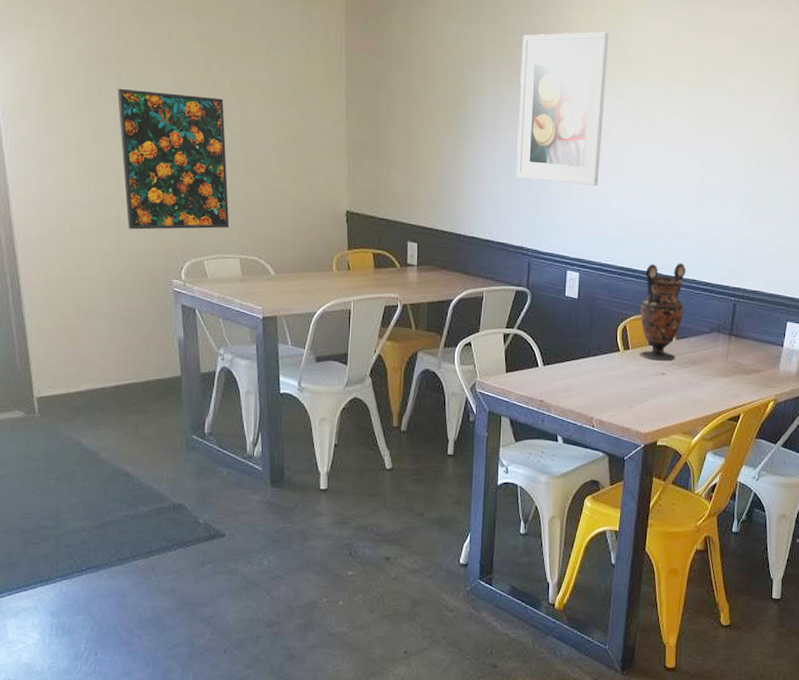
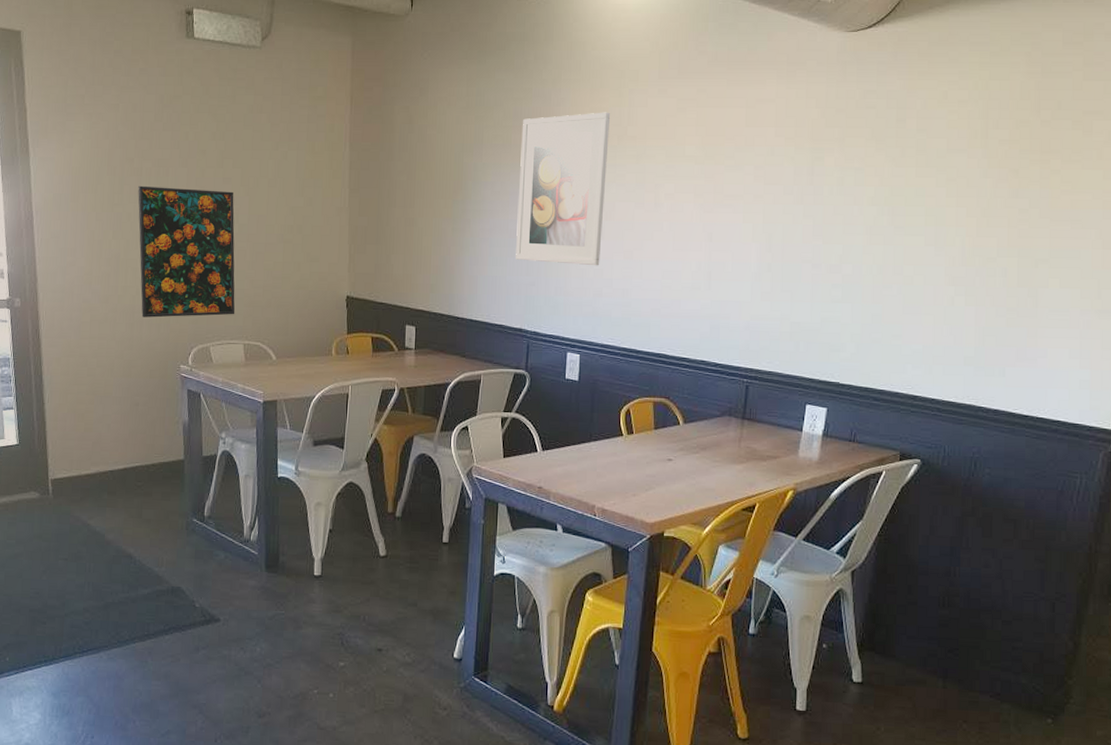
vase: present [640,263,686,361] -> none [644,343,693,446]

